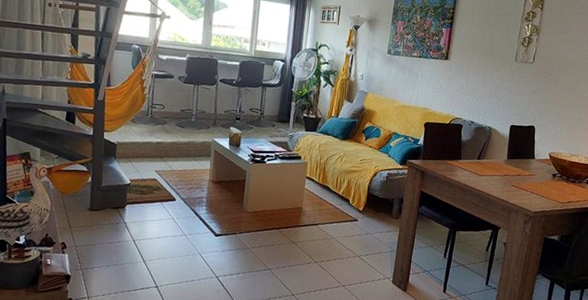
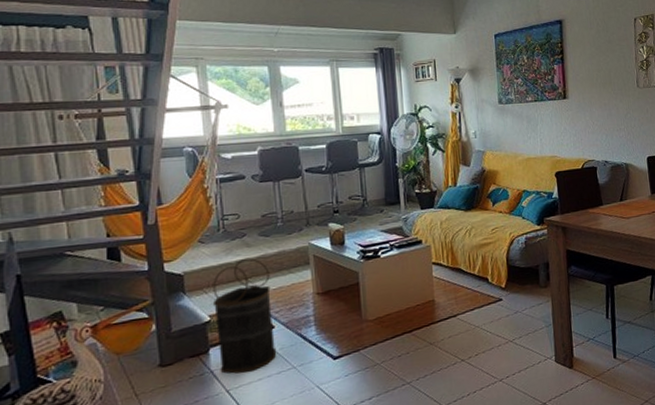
basket: none [131,142,179,230] -> present [212,258,277,374]

